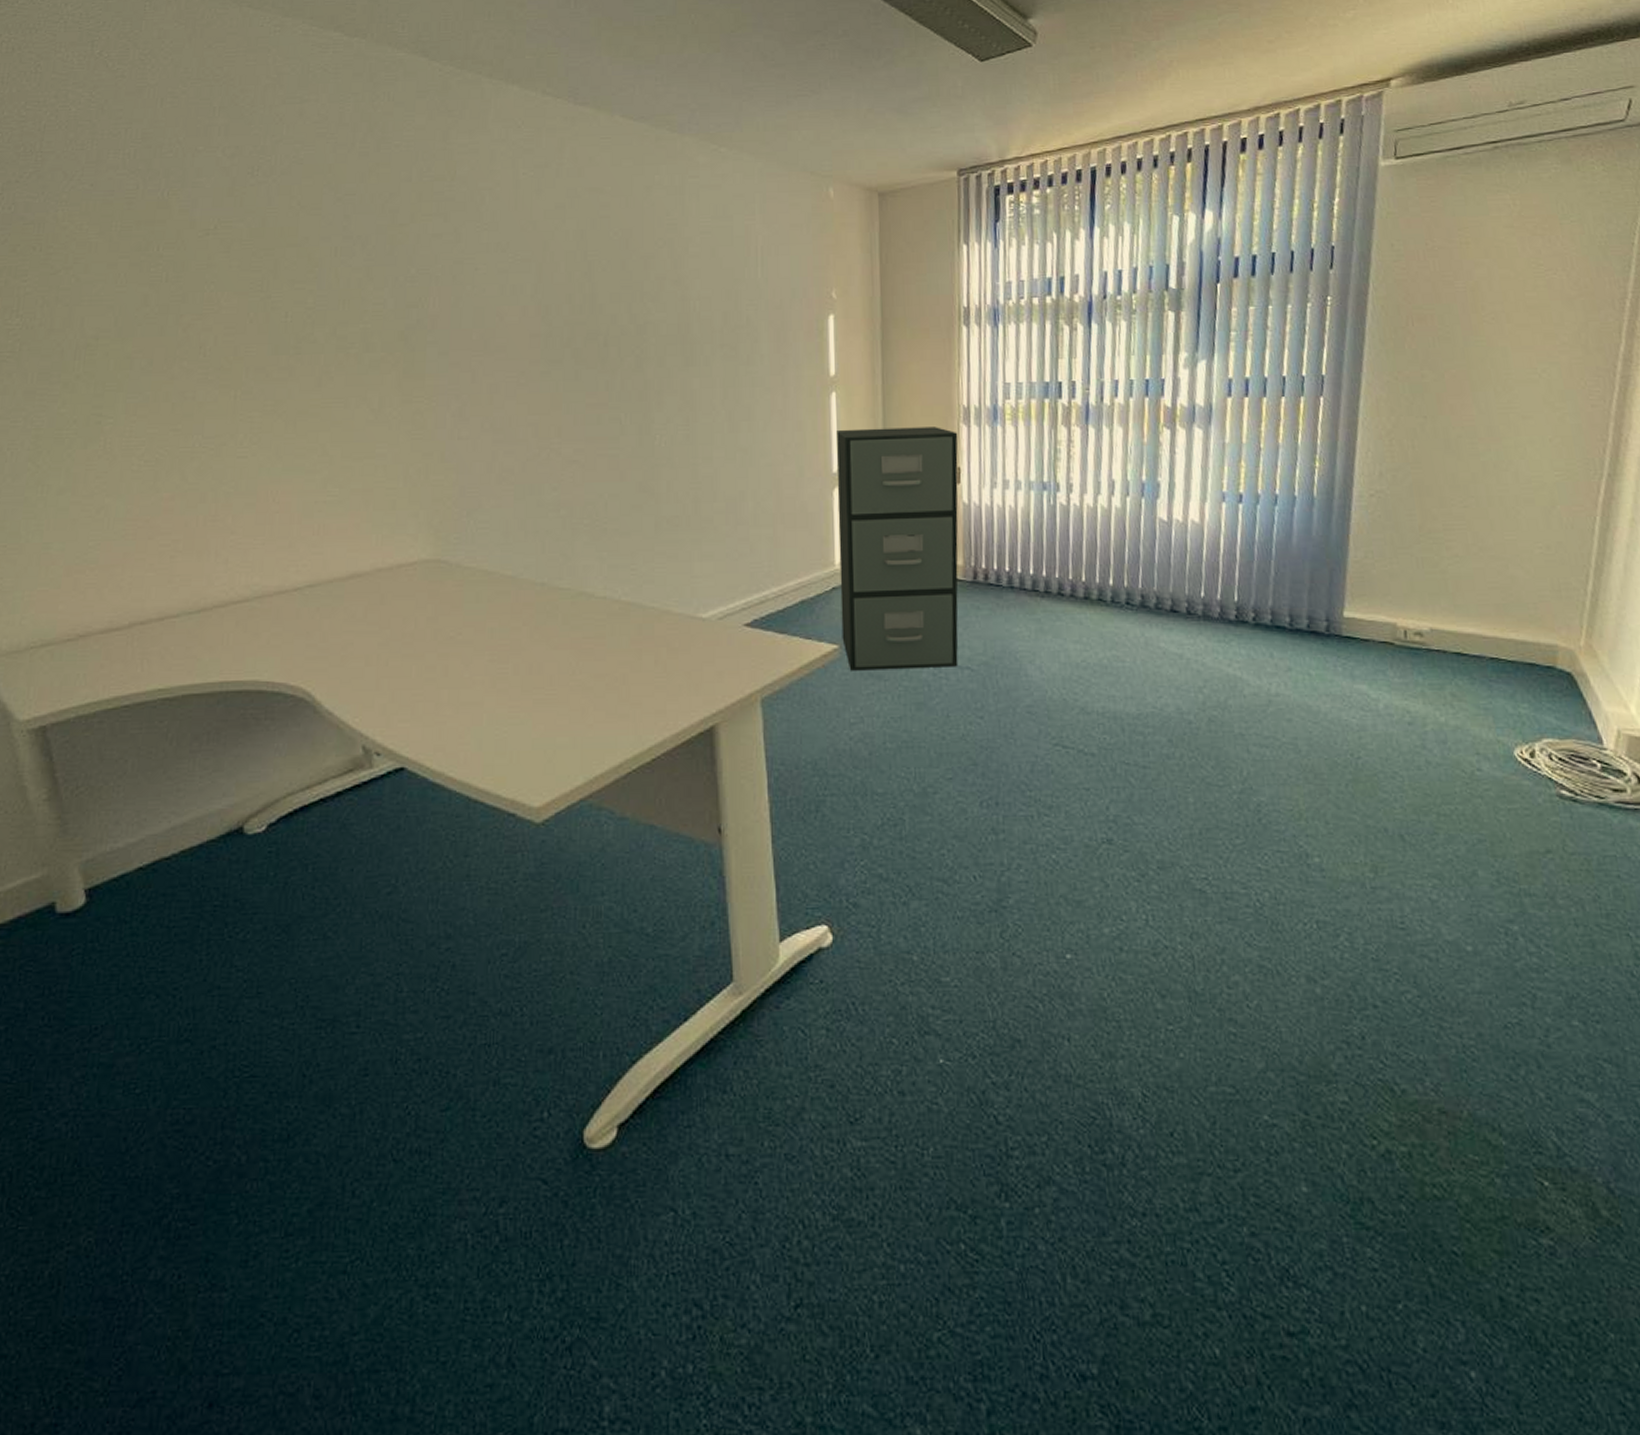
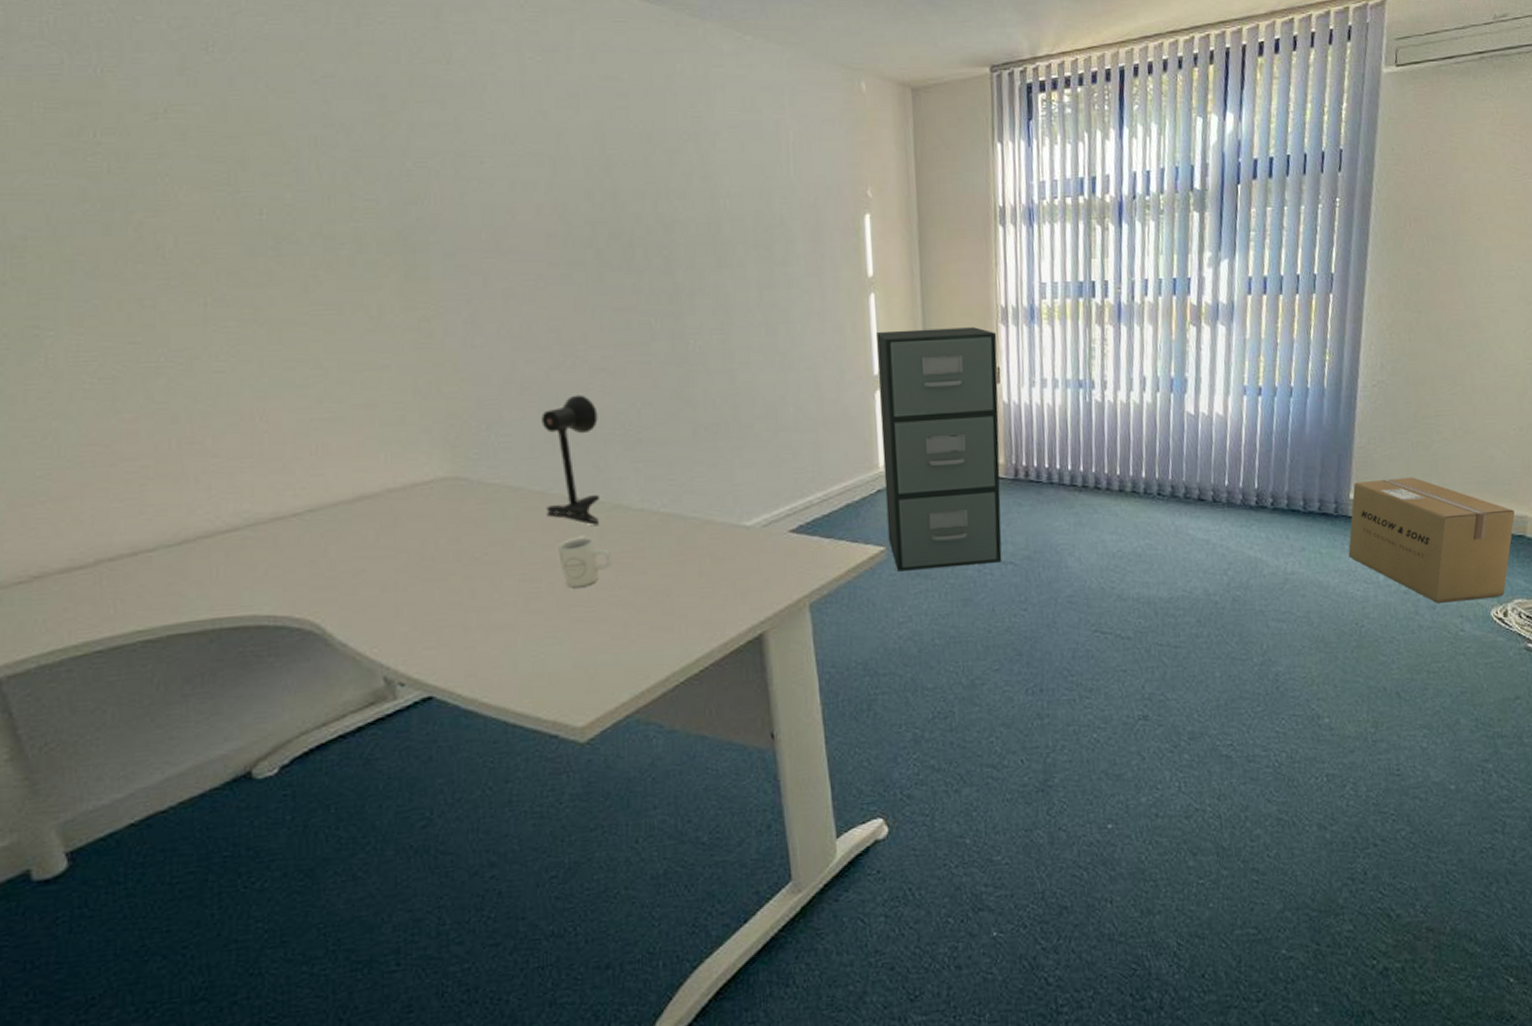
desk lamp: none [515,485,568,611] -> present [541,394,601,525]
mug: none [525,623,574,670] -> present [558,538,613,588]
box: none [1341,596,1542,738] -> present [1348,477,1515,603]

